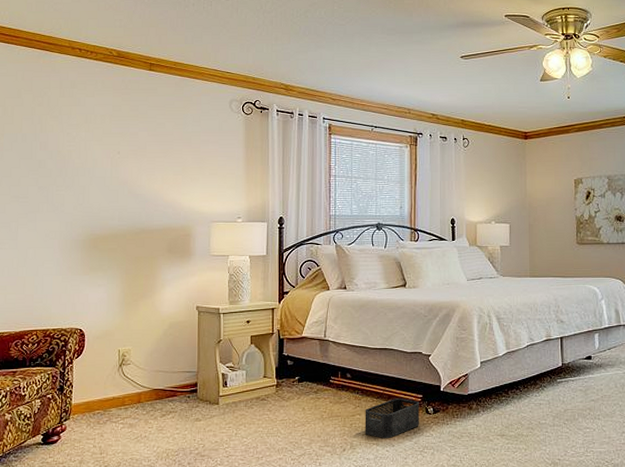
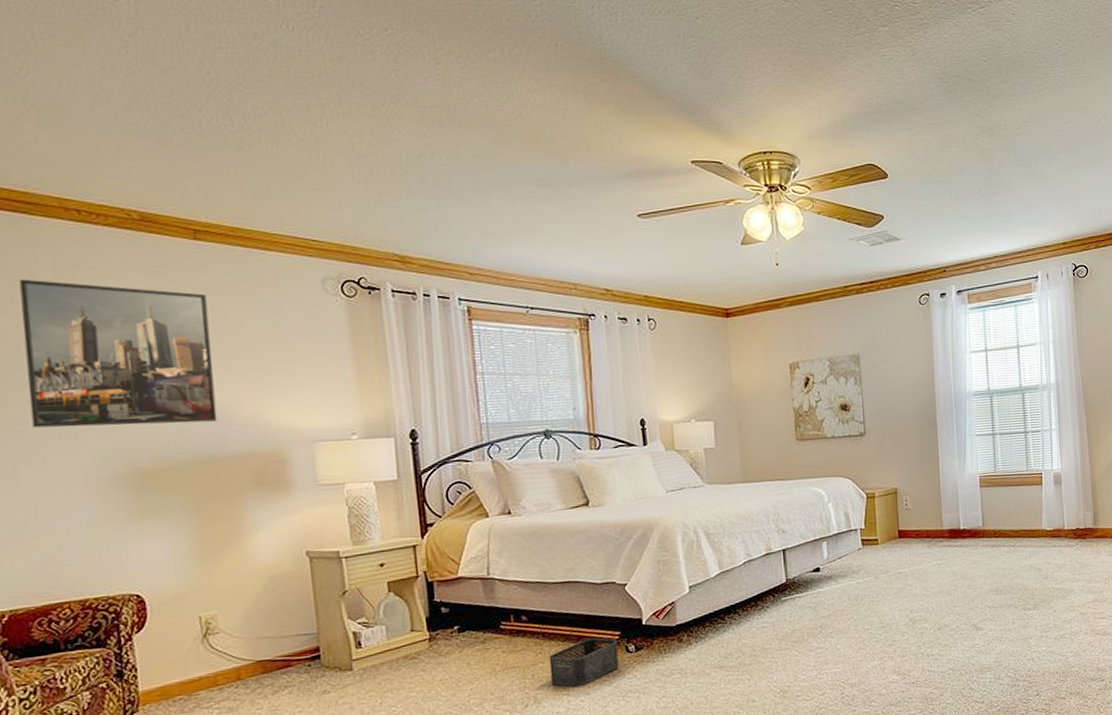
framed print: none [32,96,152,203] -> present [19,279,218,428]

